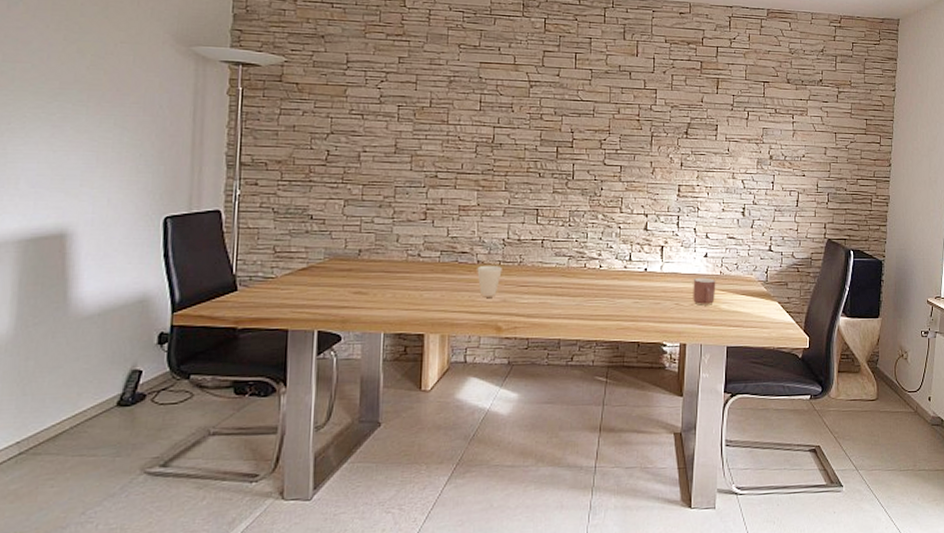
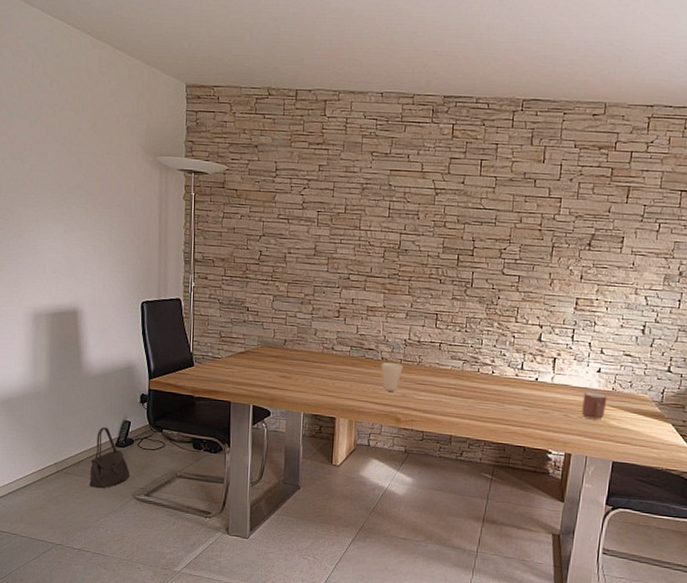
handbag: none [72,382,139,468] -> present [90,427,131,489]

